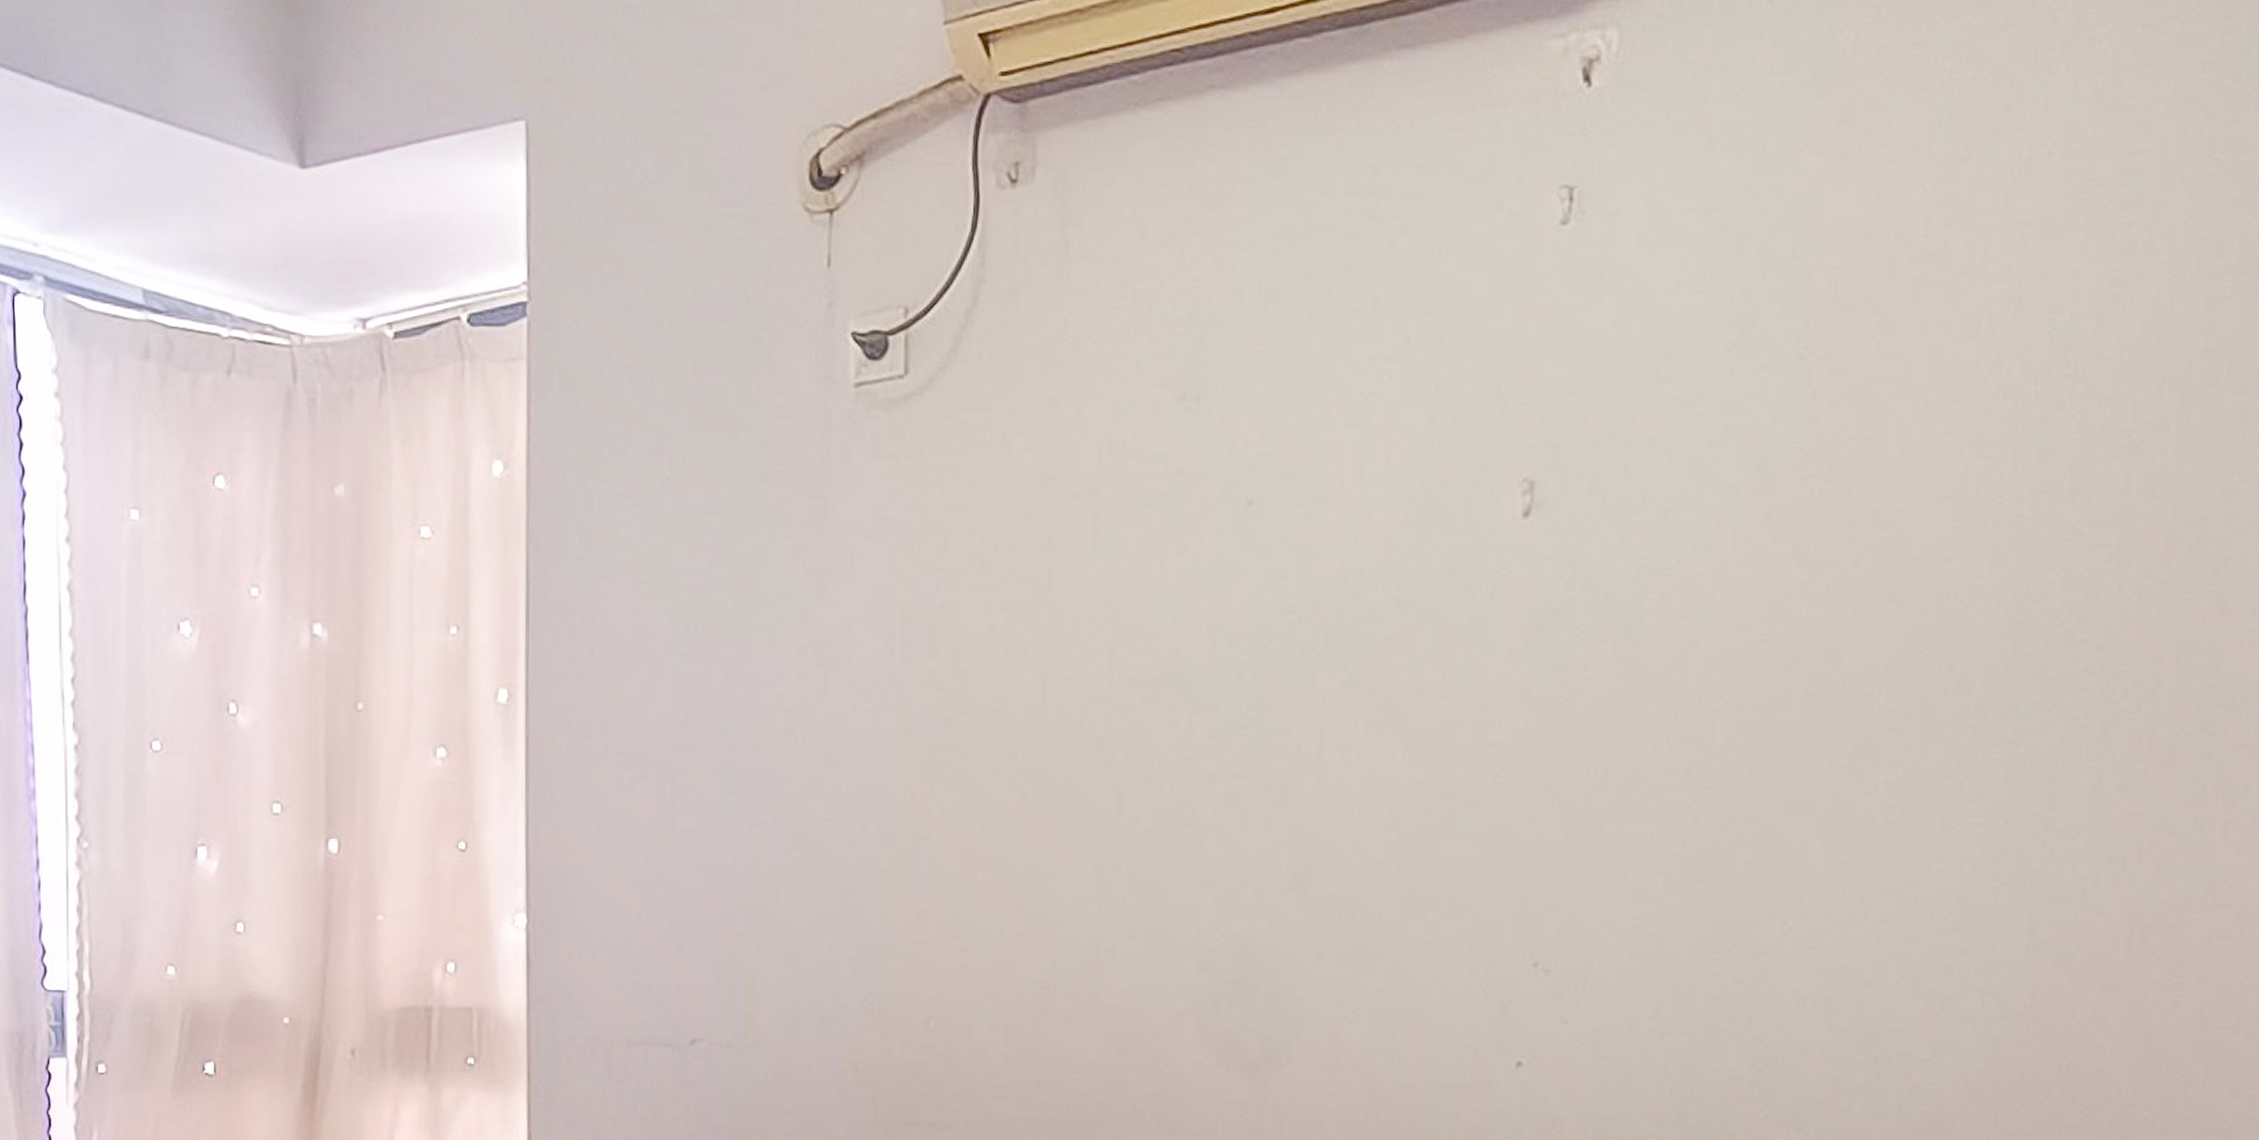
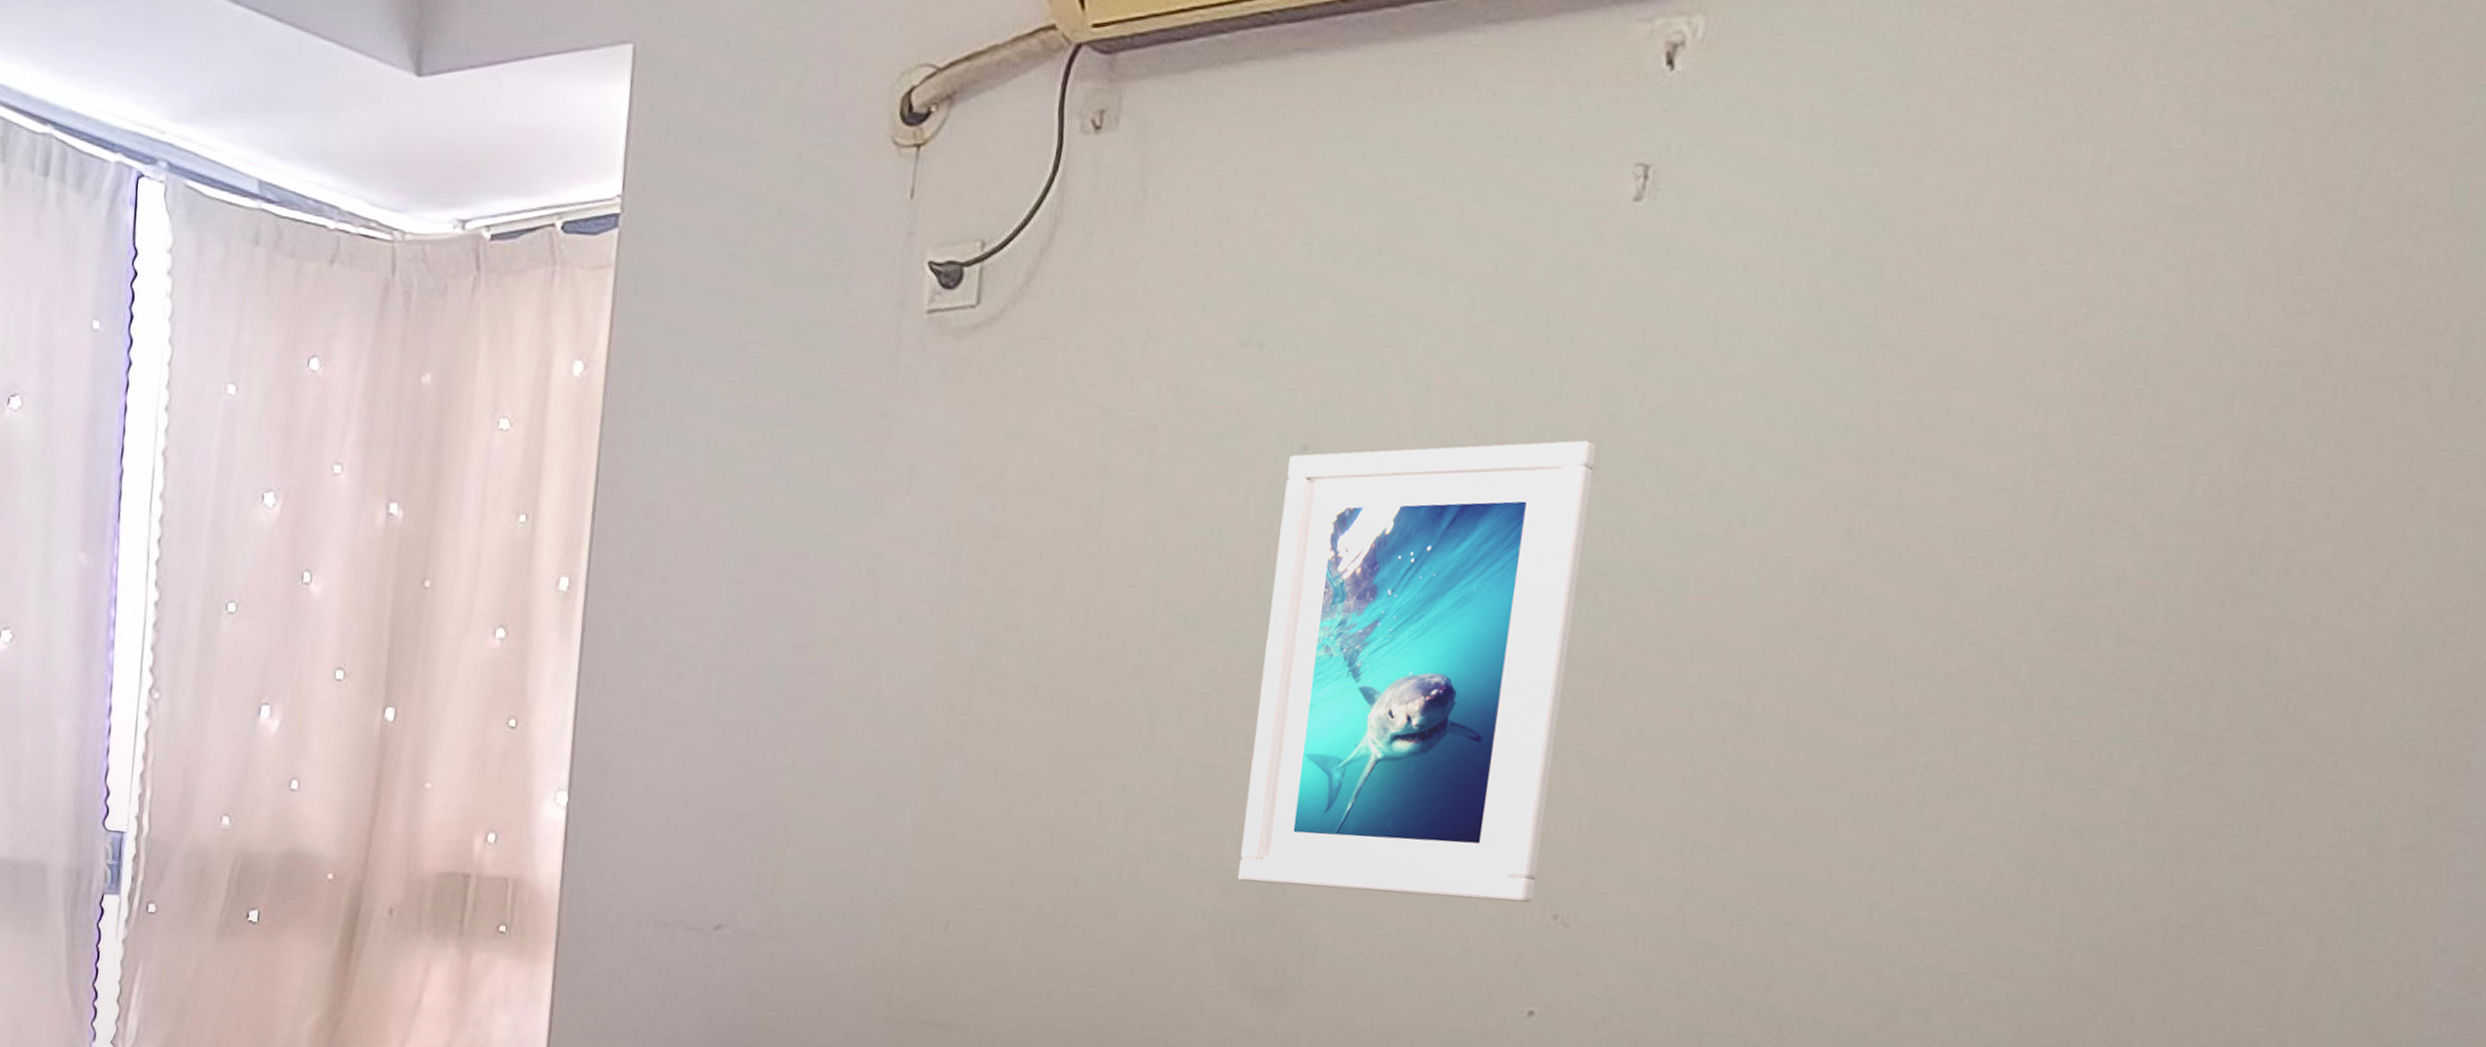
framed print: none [1217,475,1542,953] -> present [1238,440,1597,902]

